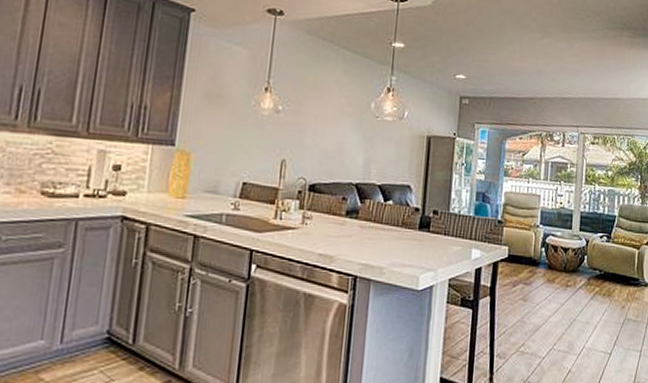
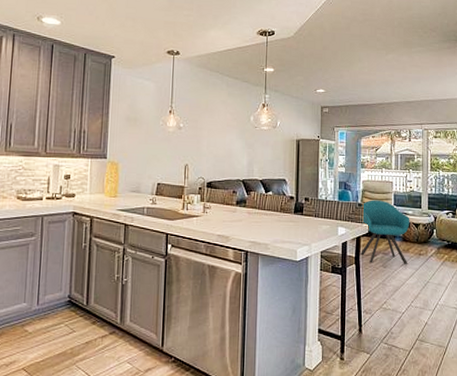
chair: none [497,216,558,298] -> present [360,200,410,264]

